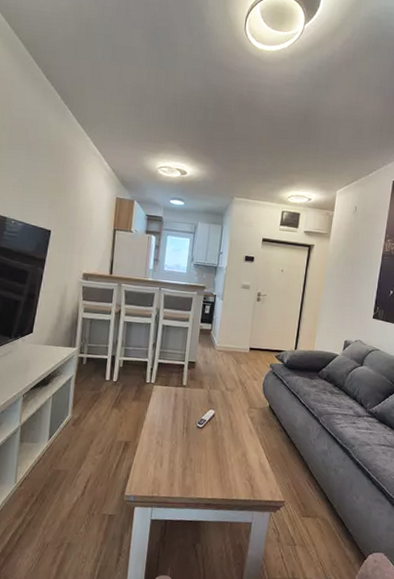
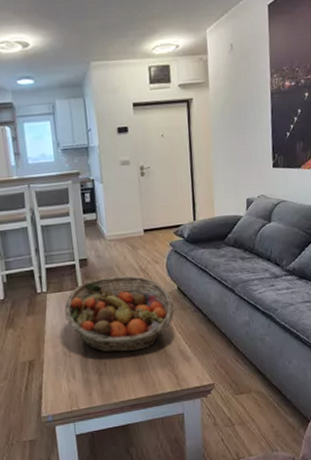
fruit basket: none [165,382,263,455] -> present [64,275,175,353]

